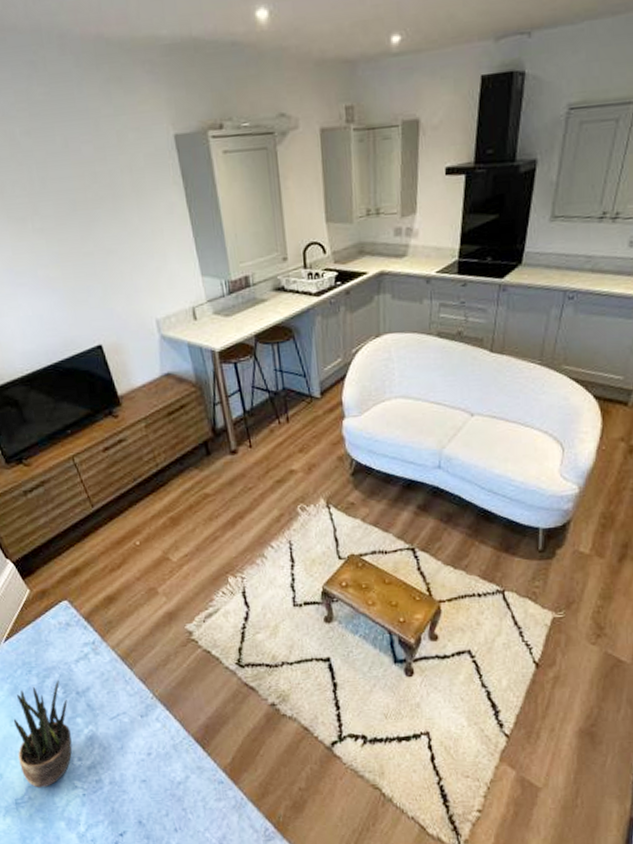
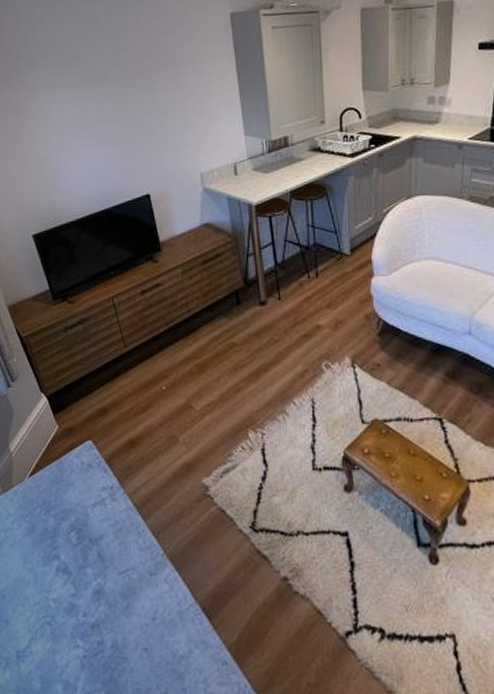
potted plant: present [13,679,73,788] -> none [26,523,80,643]

